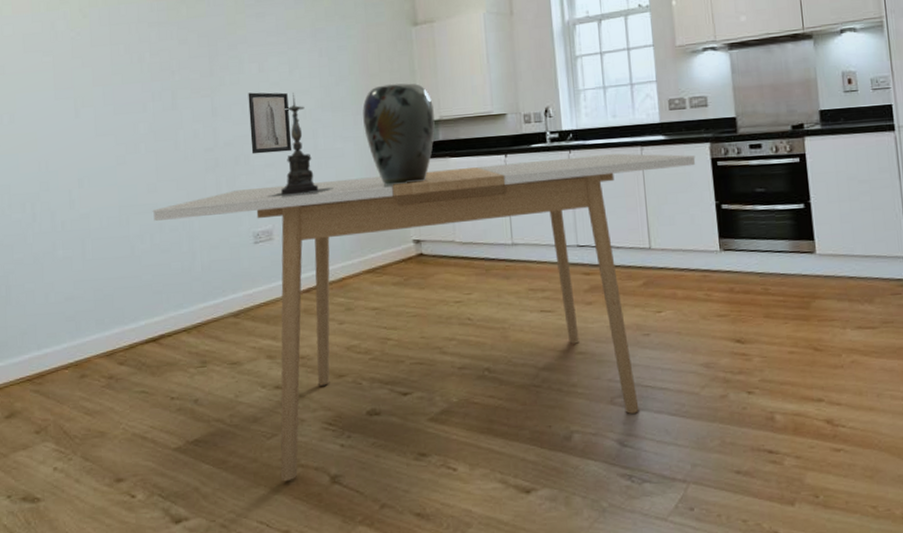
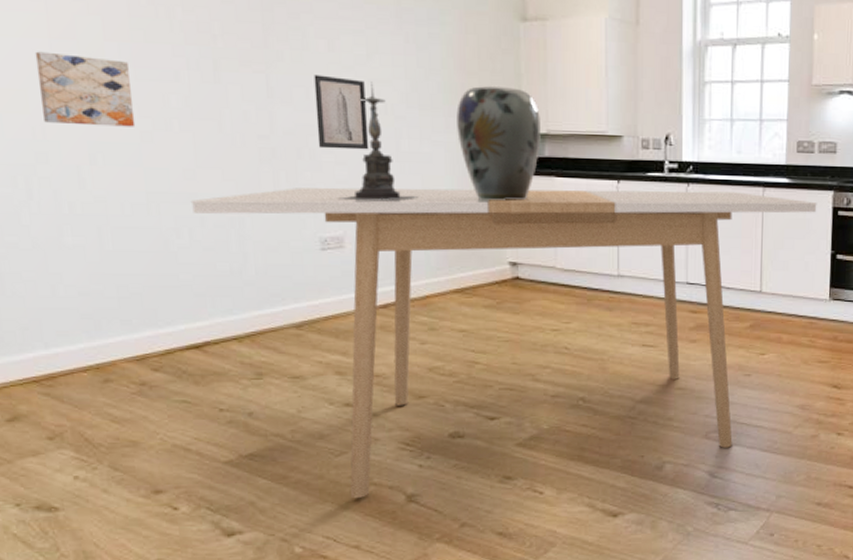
wall art: none [44,100,113,157] -> present [35,51,136,127]

